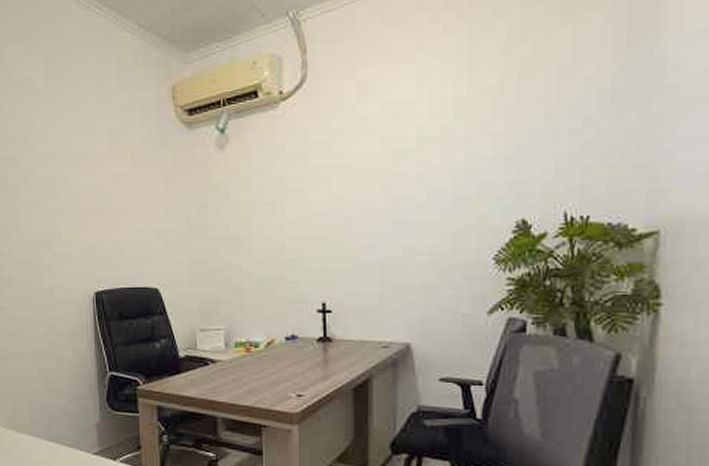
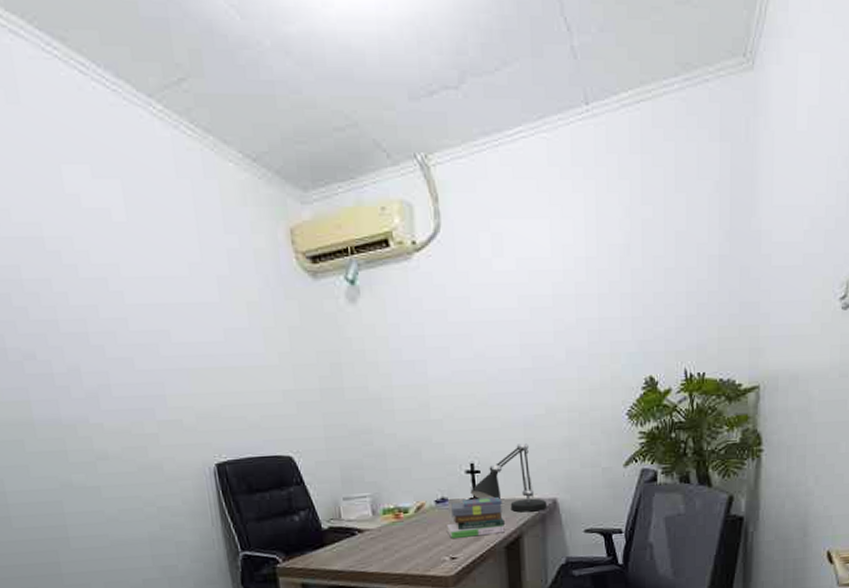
books: none [295,338,353,376] -> present [447,497,505,538]
desk lamp: none [321,285,400,355] -> present [470,443,548,513]

